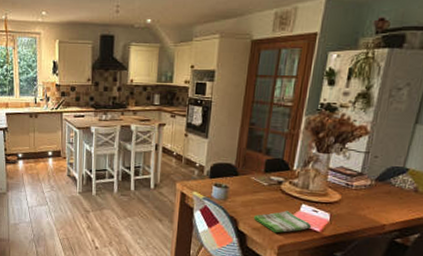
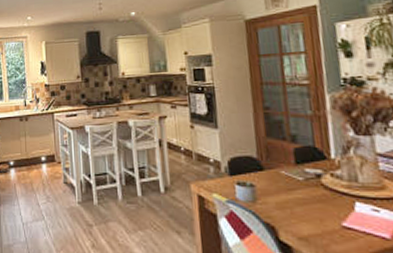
dish towel: present [253,211,312,233] -> none [295,212,378,244]

